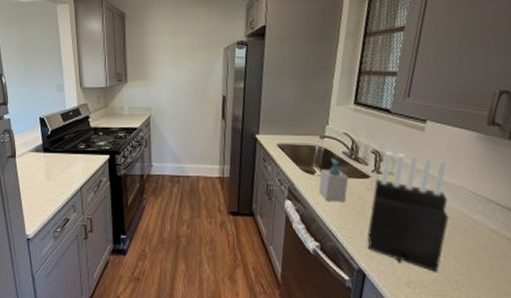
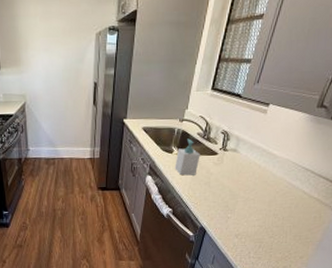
knife block: present [367,151,449,272] -> none [209,132,281,226]

